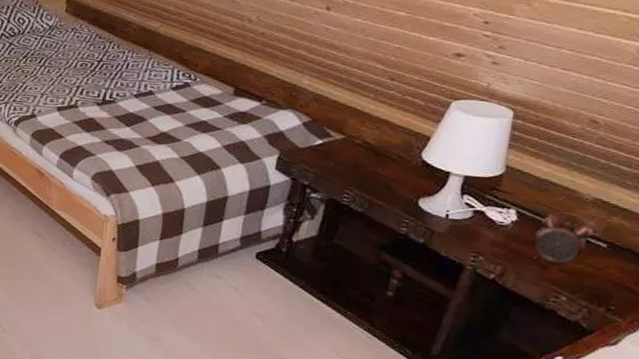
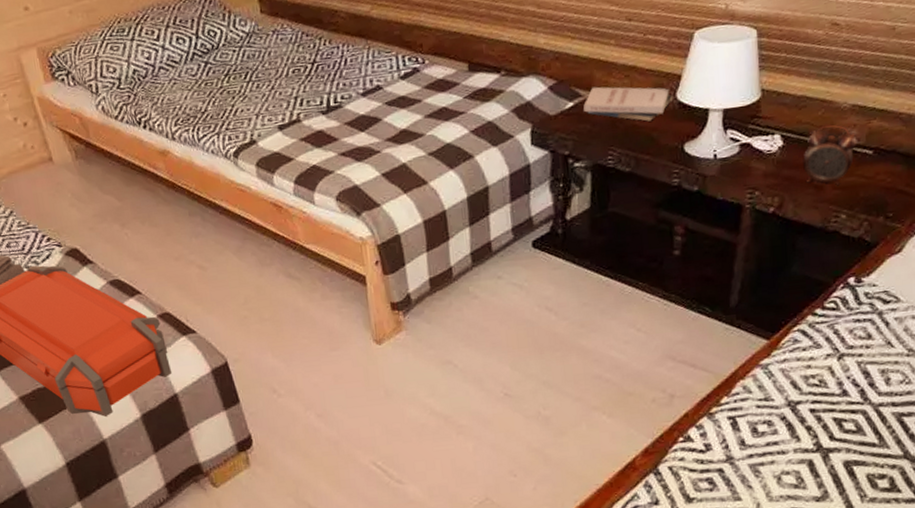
books: none [331,131,419,172] -> present [583,86,673,122]

